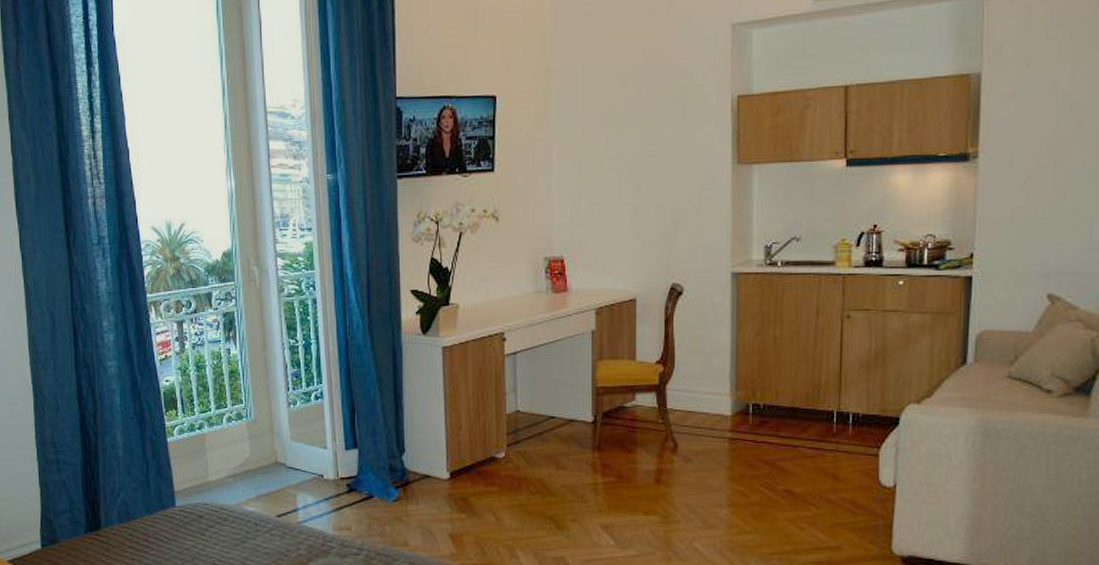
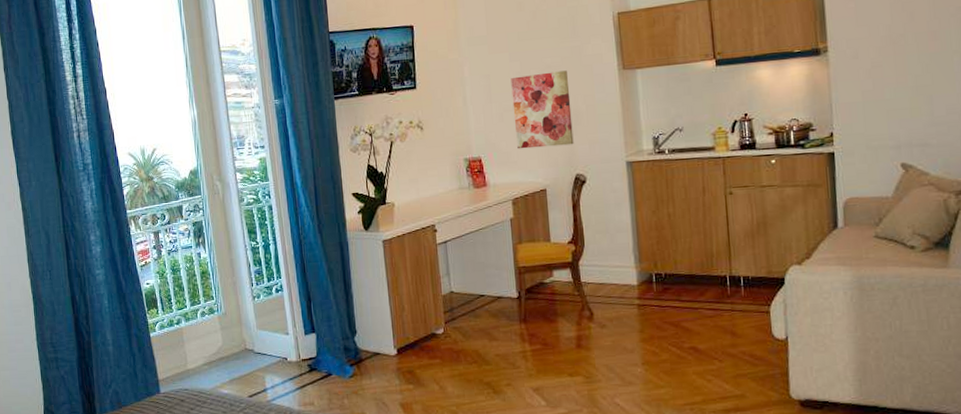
wall art: none [605,161,673,251] -> present [511,70,574,149]

